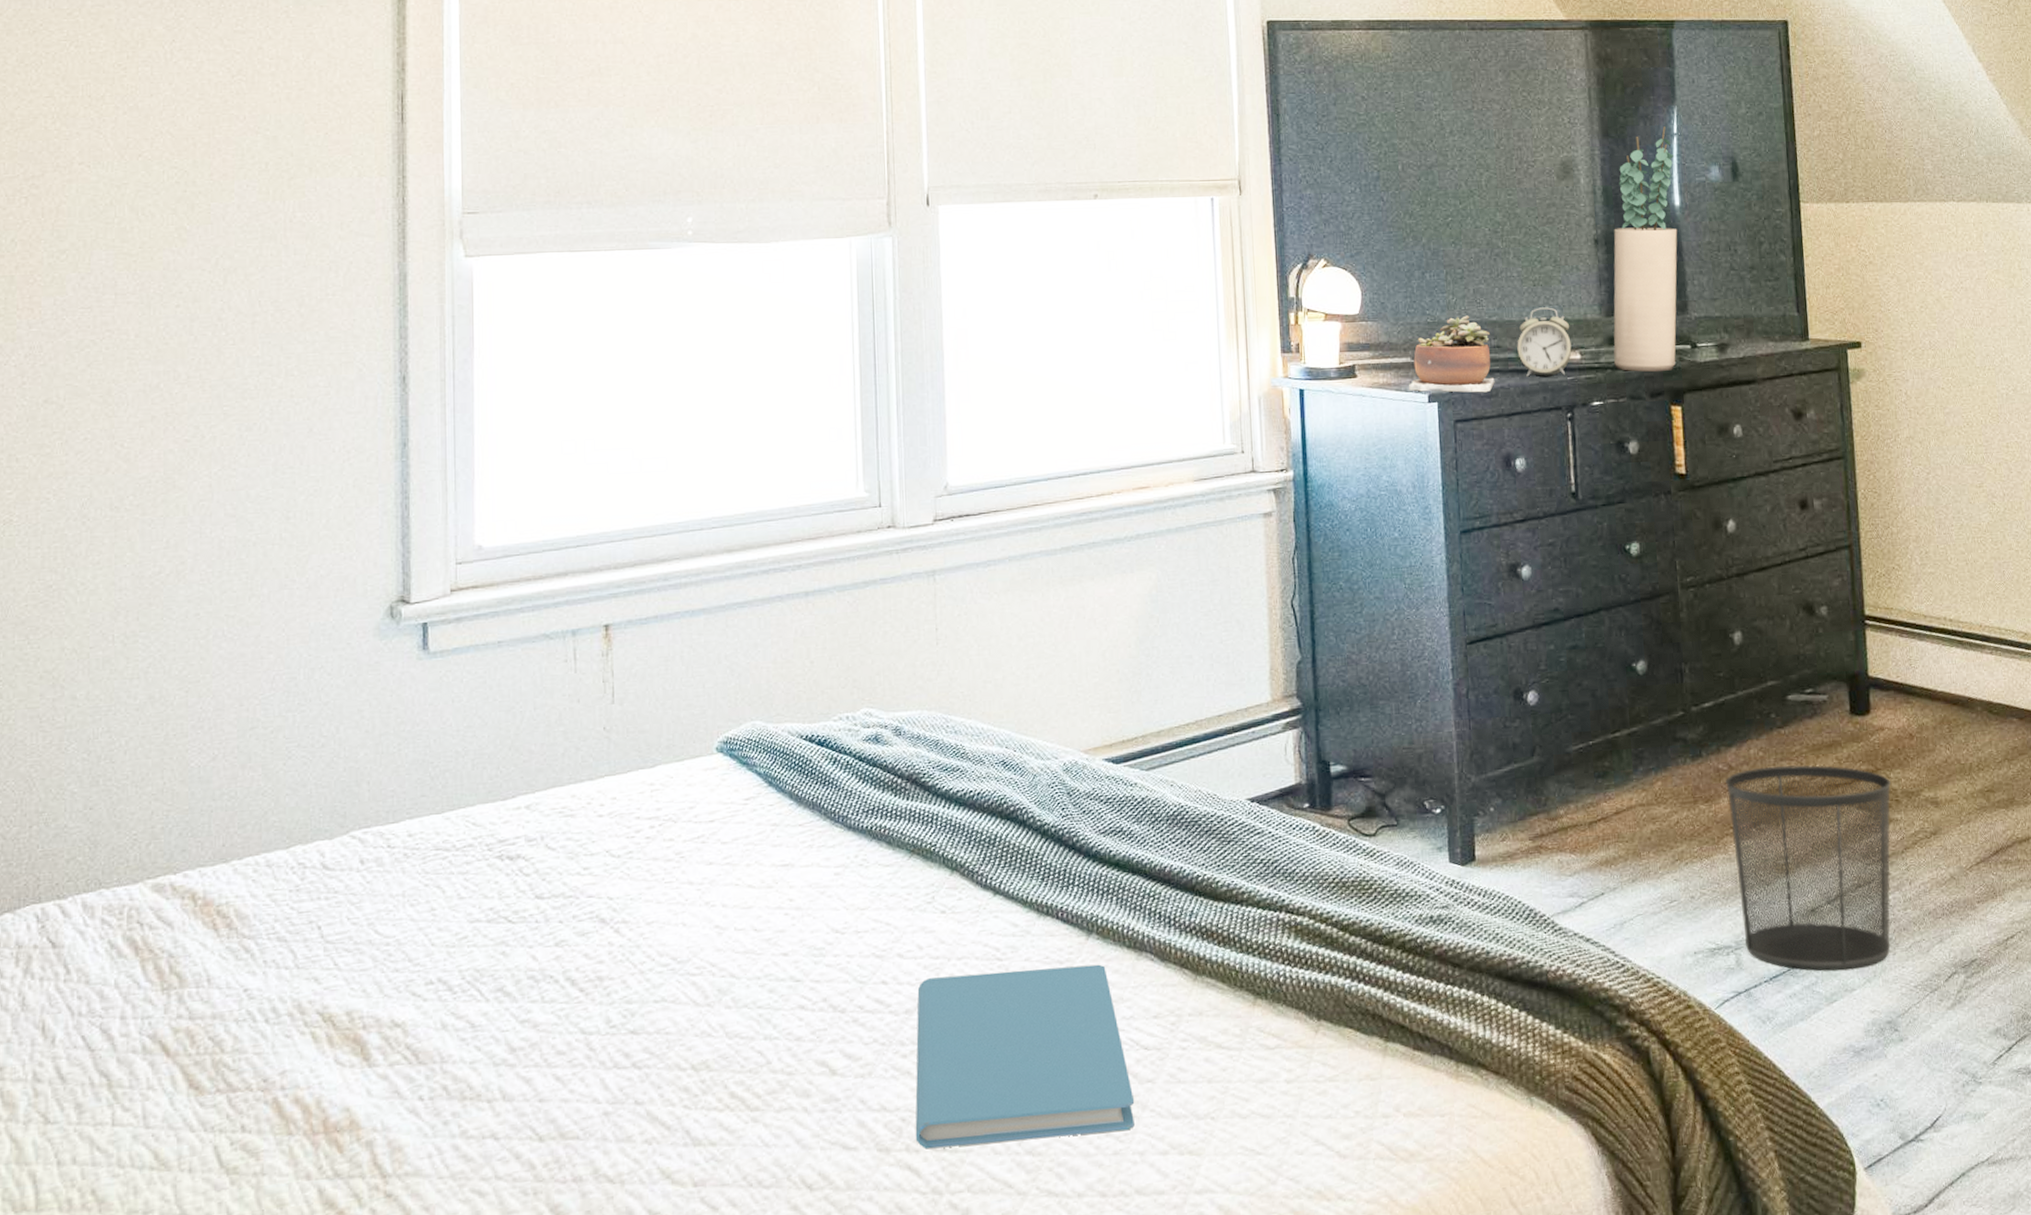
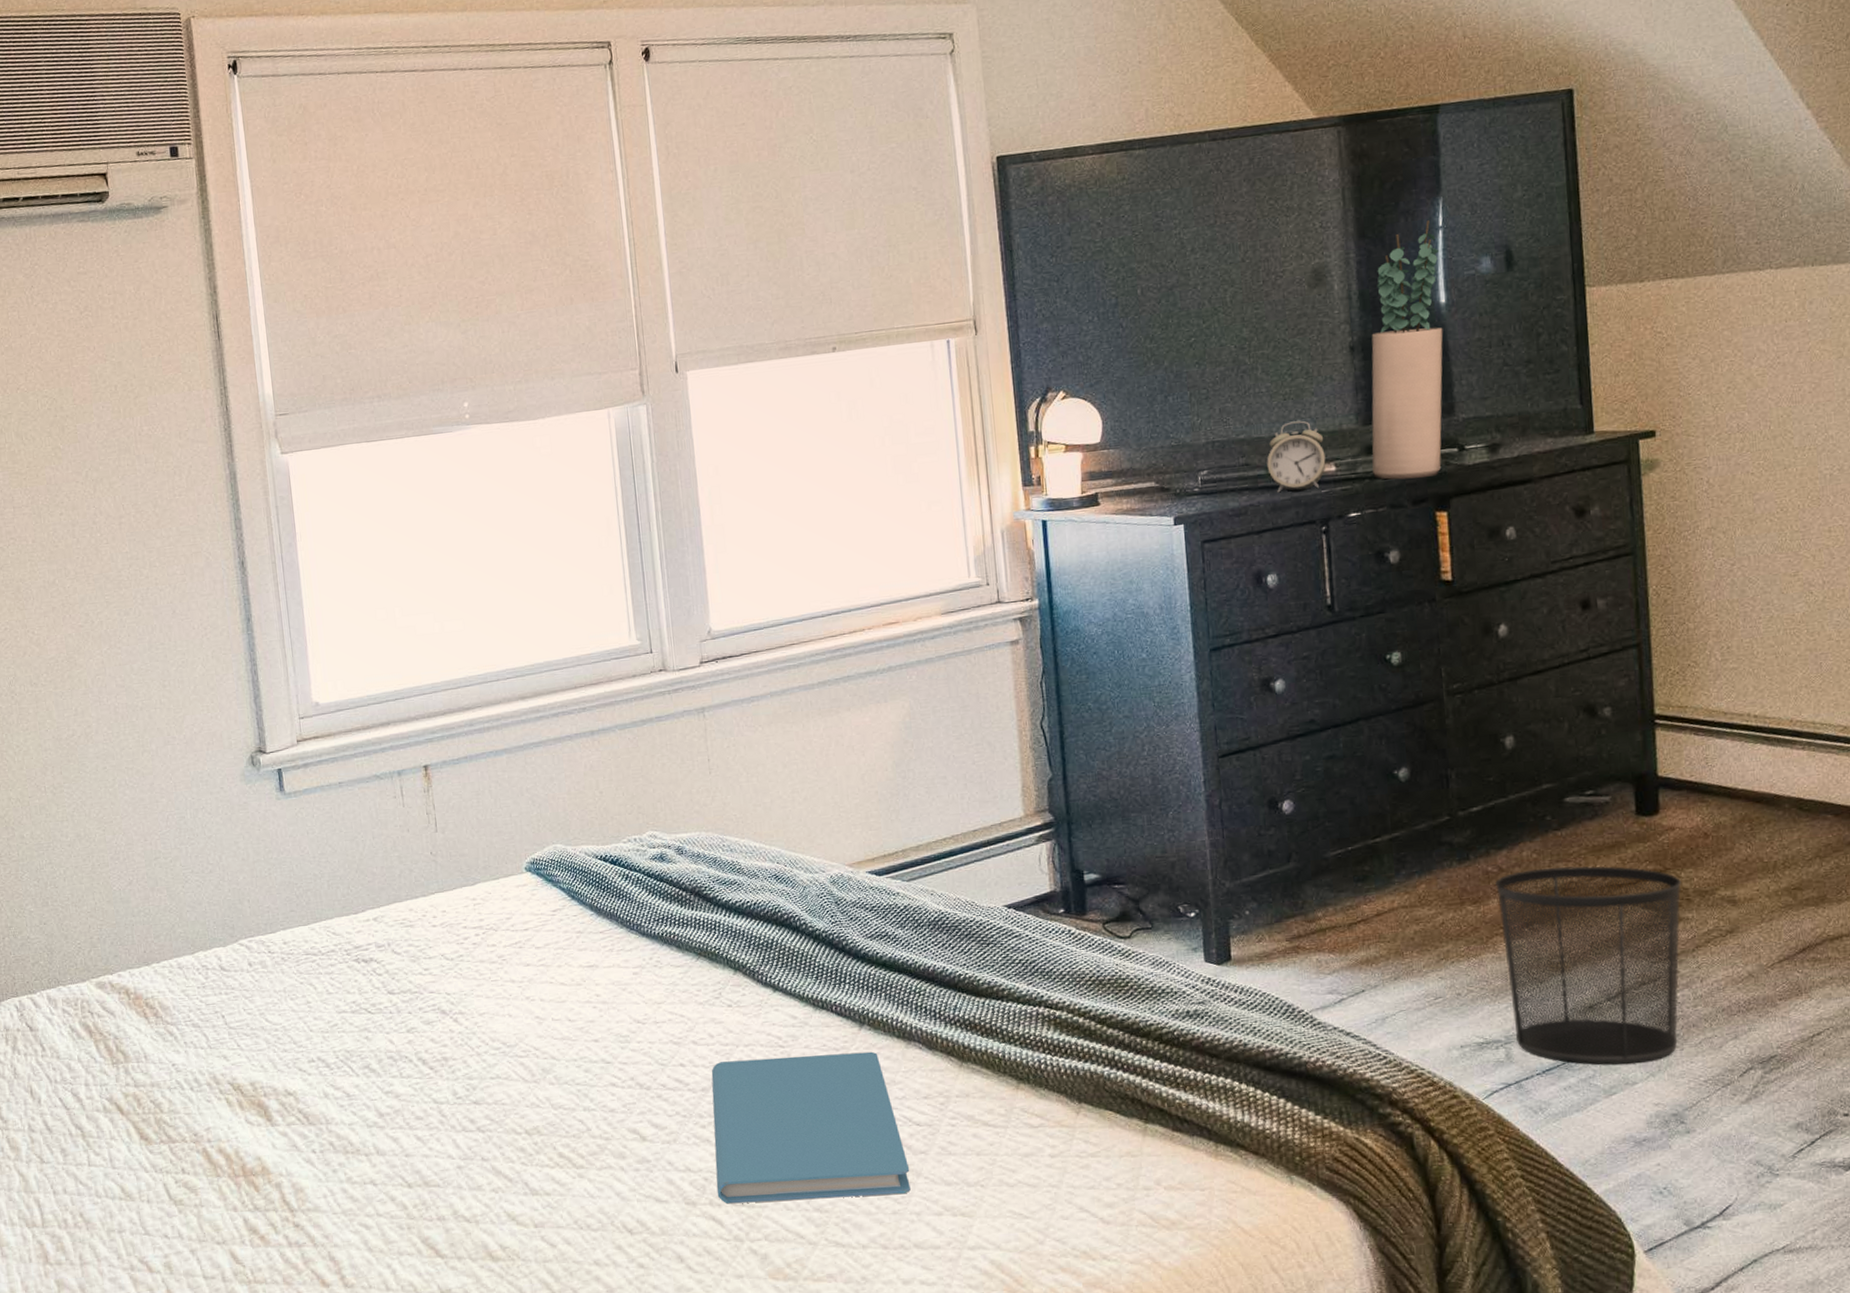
succulent plant: present [1408,315,1495,393] -> none [1153,435,1244,515]

